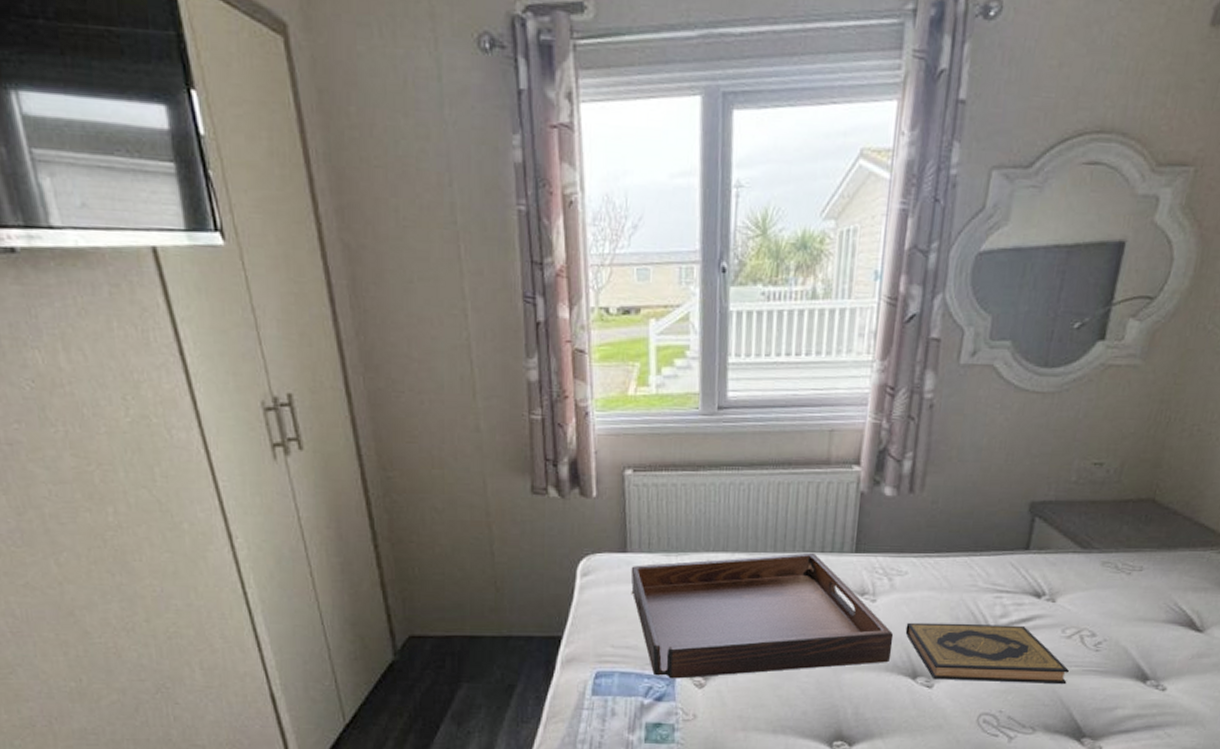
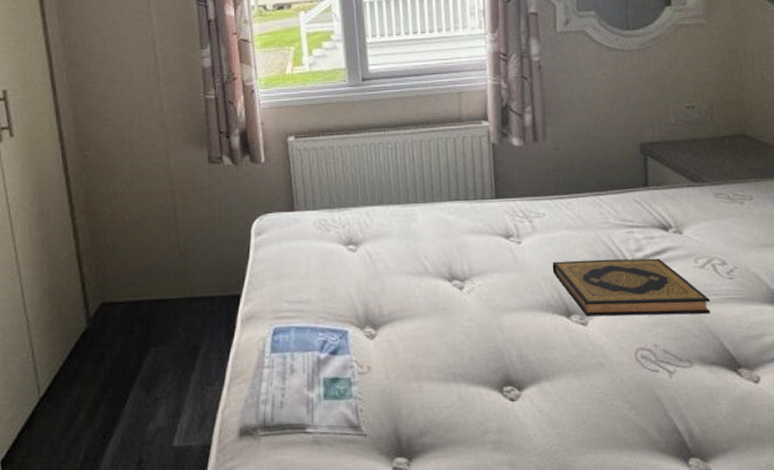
serving tray: present [630,552,894,679] -> none [299,201,544,331]

